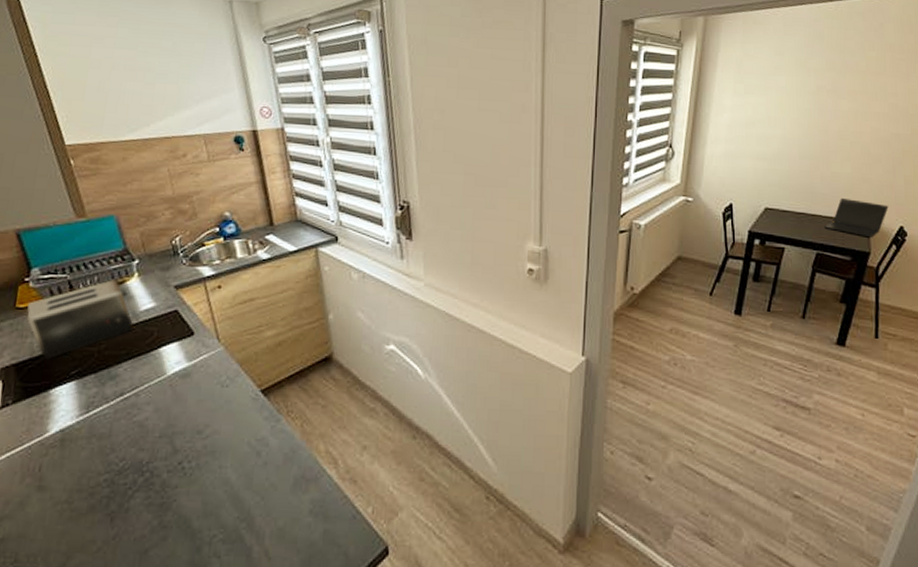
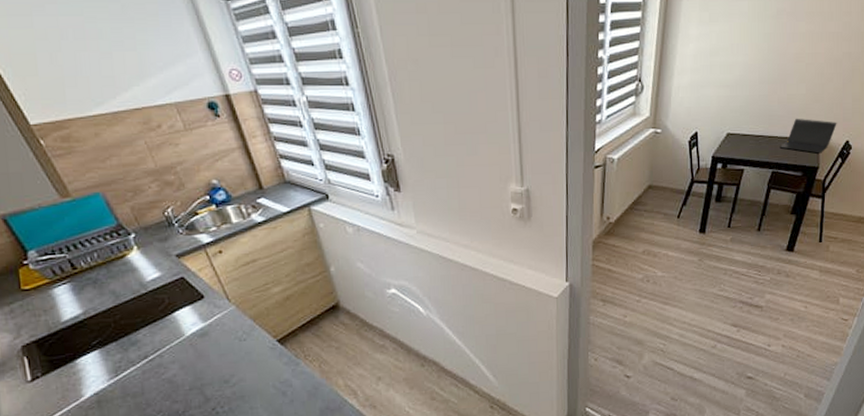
toaster: present [27,280,133,360] -> none [33,255,143,334]

